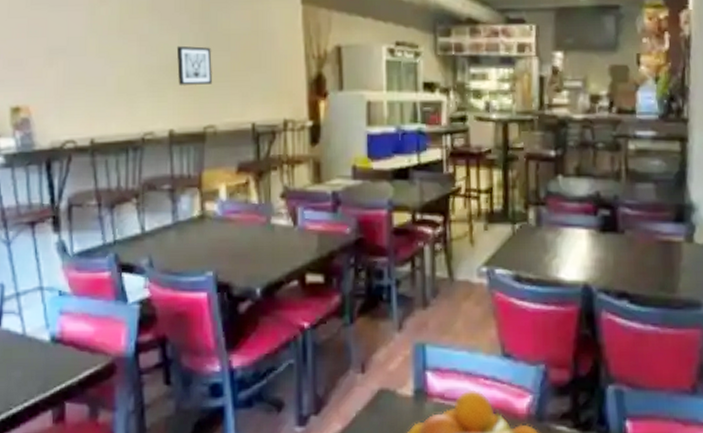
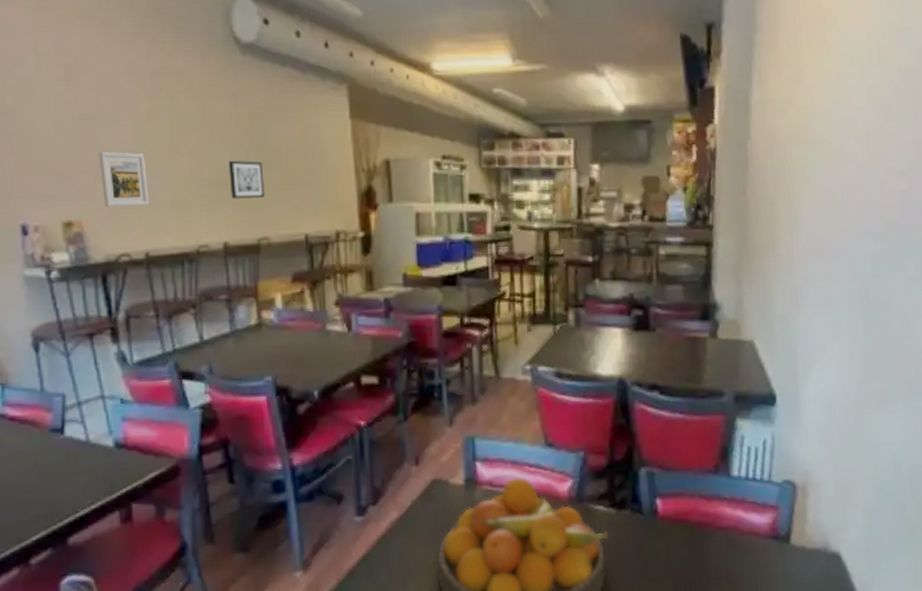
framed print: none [49,36,97,92] -> present [99,151,150,207]

